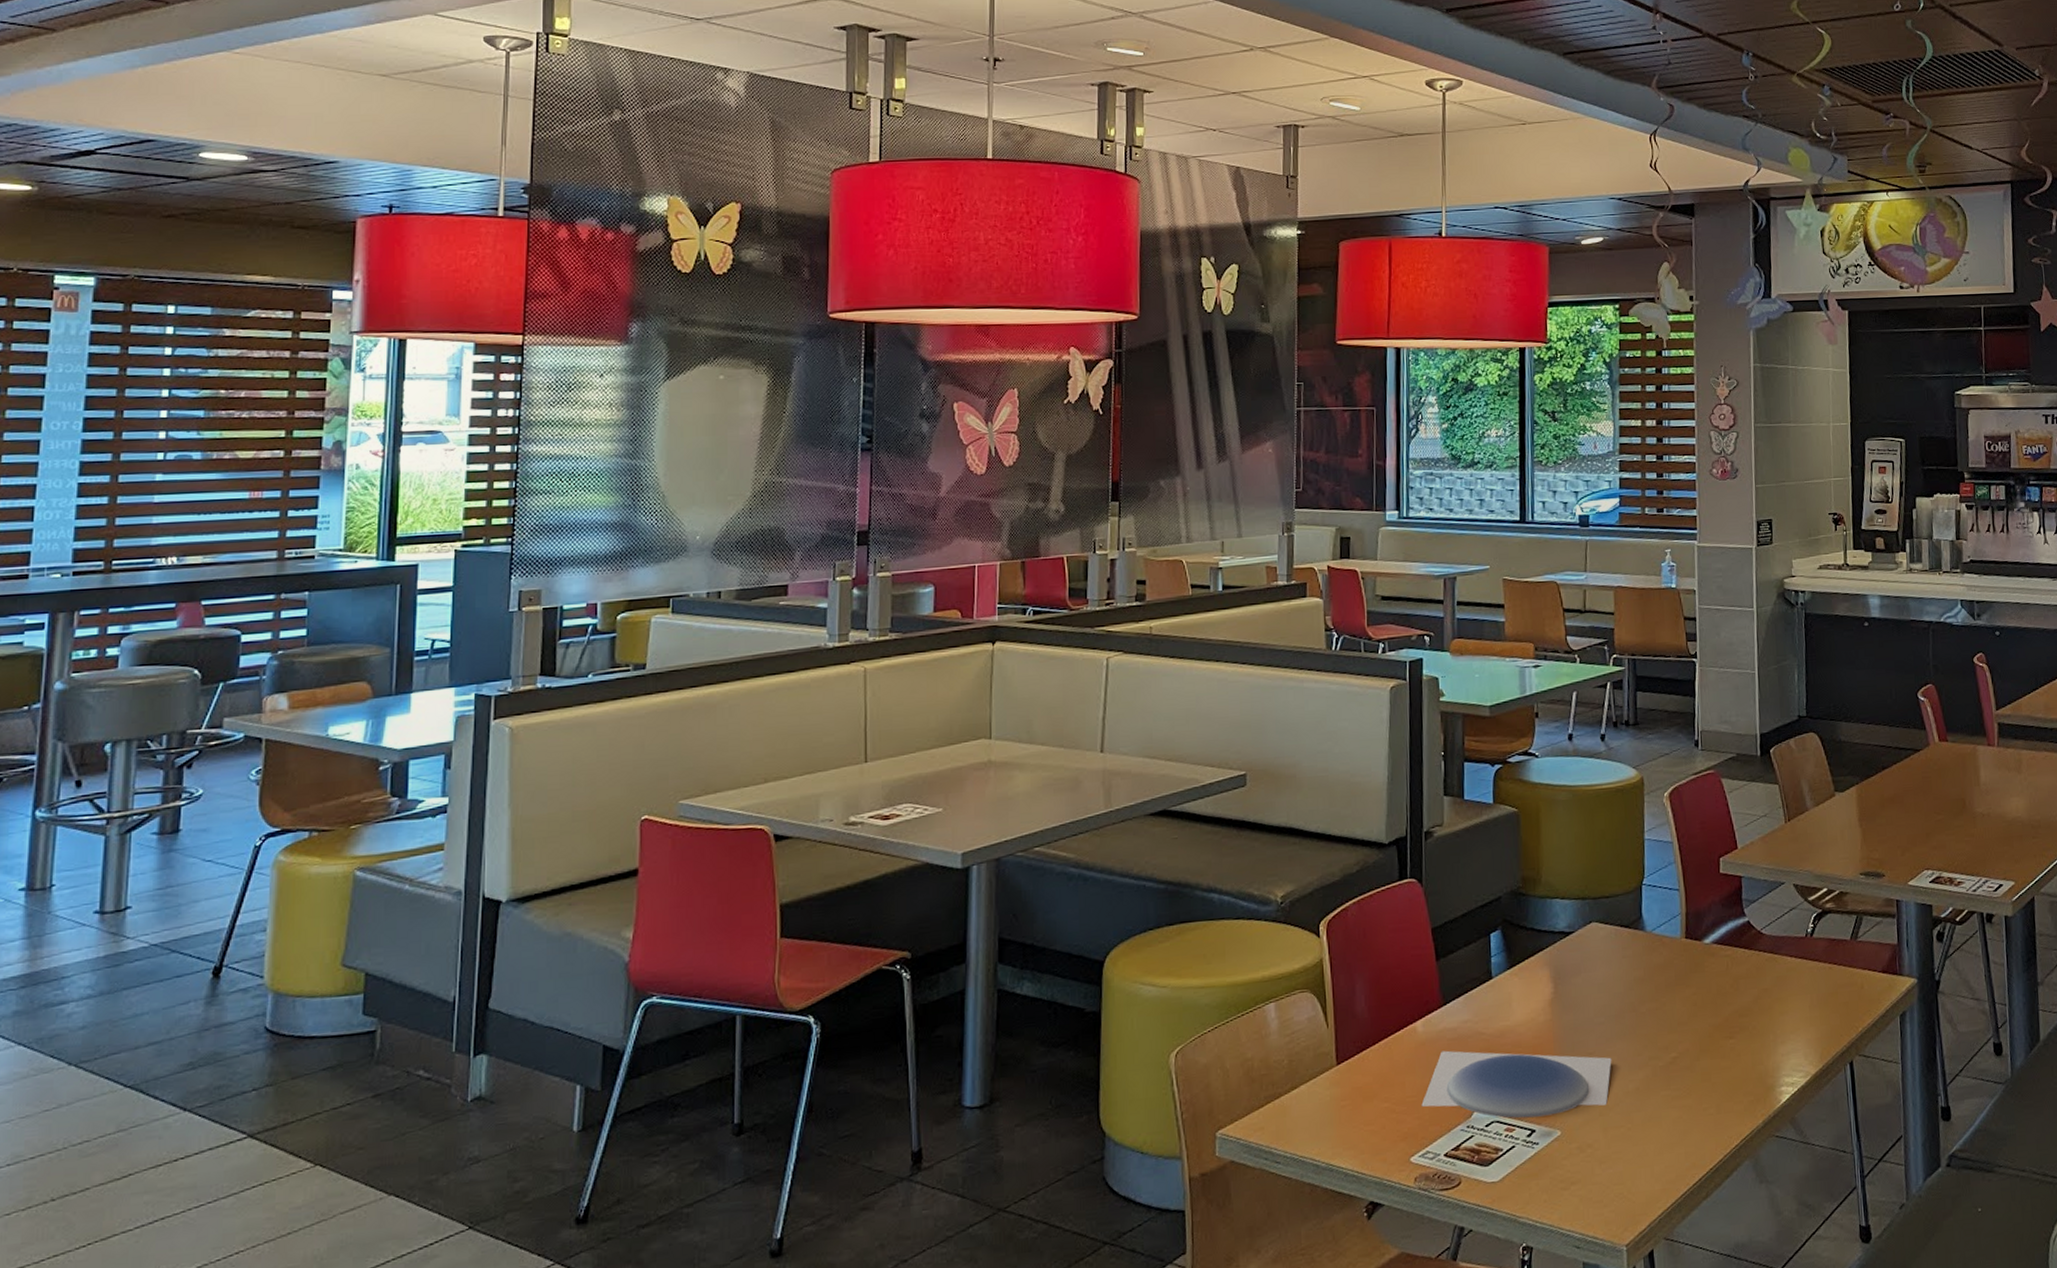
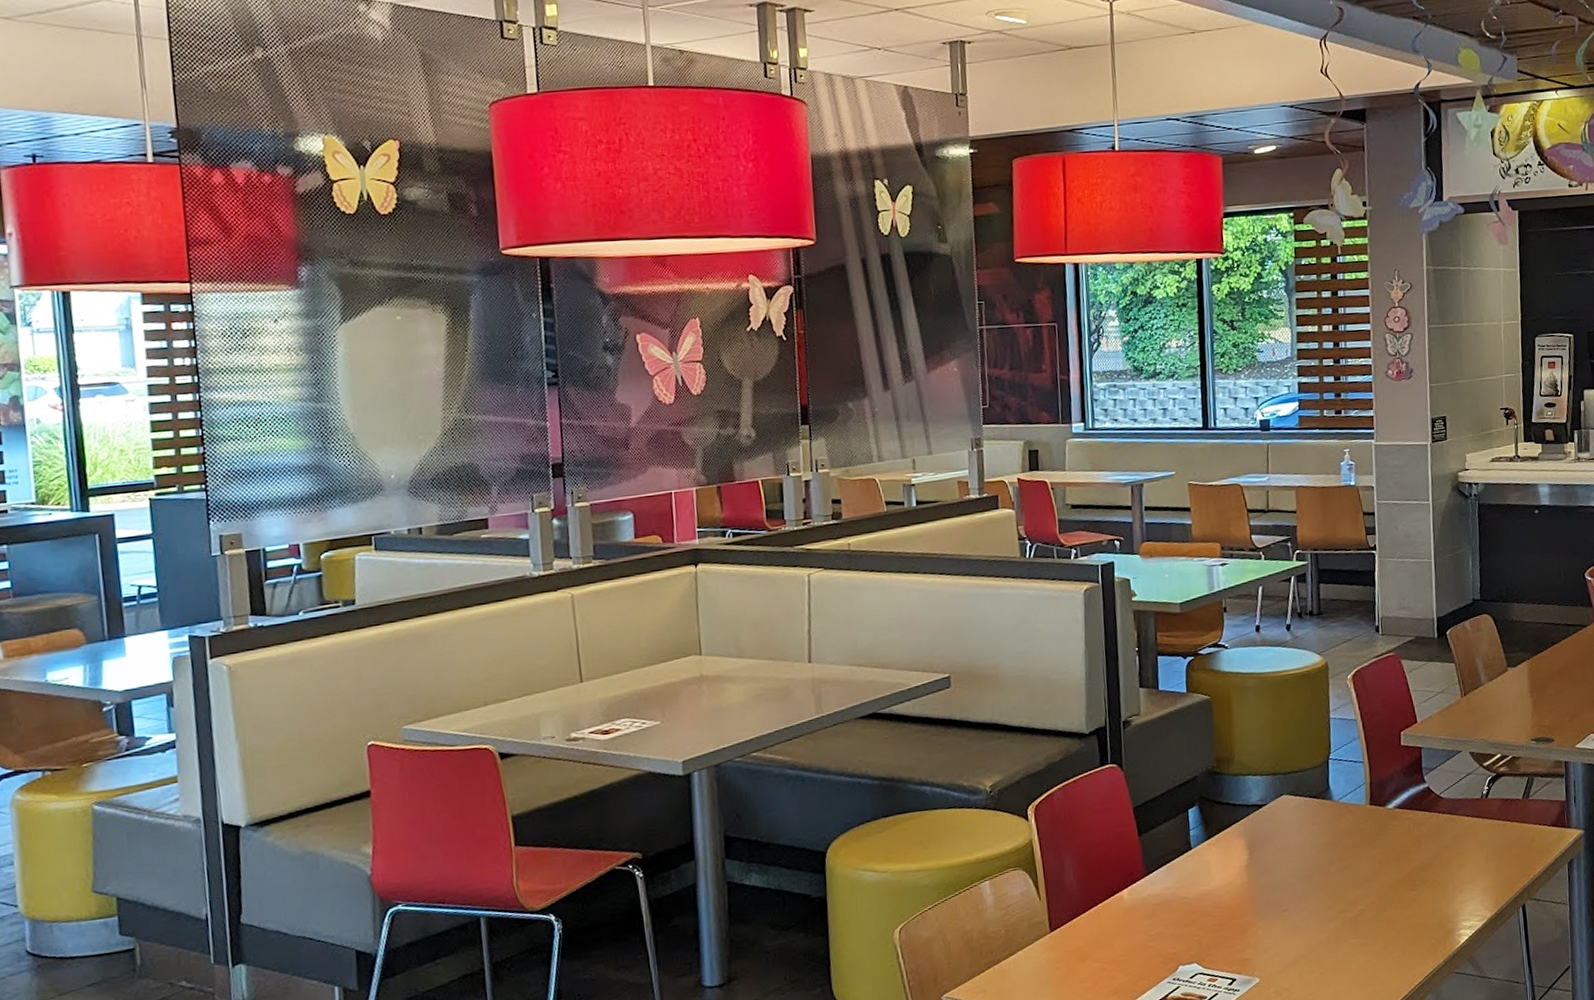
plate: present [1421,1050,1612,1119] -> none [1130,912,1305,970]

